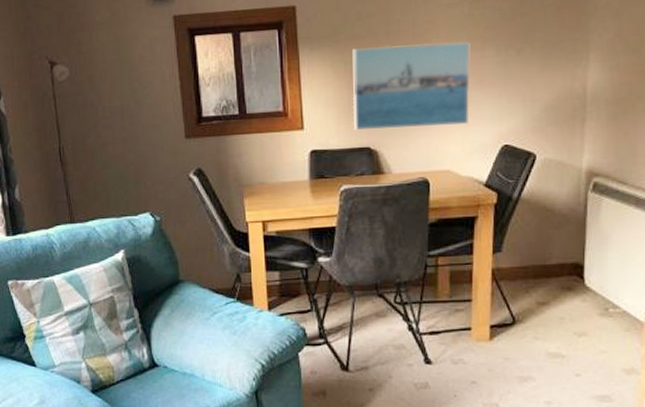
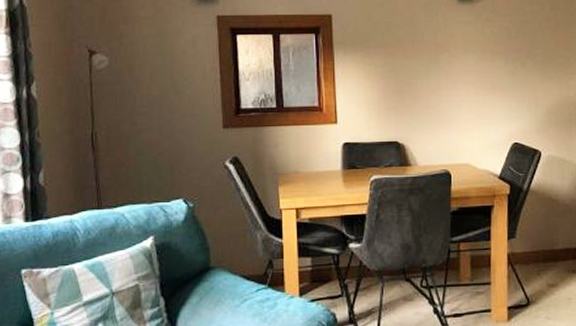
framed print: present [352,42,471,131] -> none [382,53,485,126]

